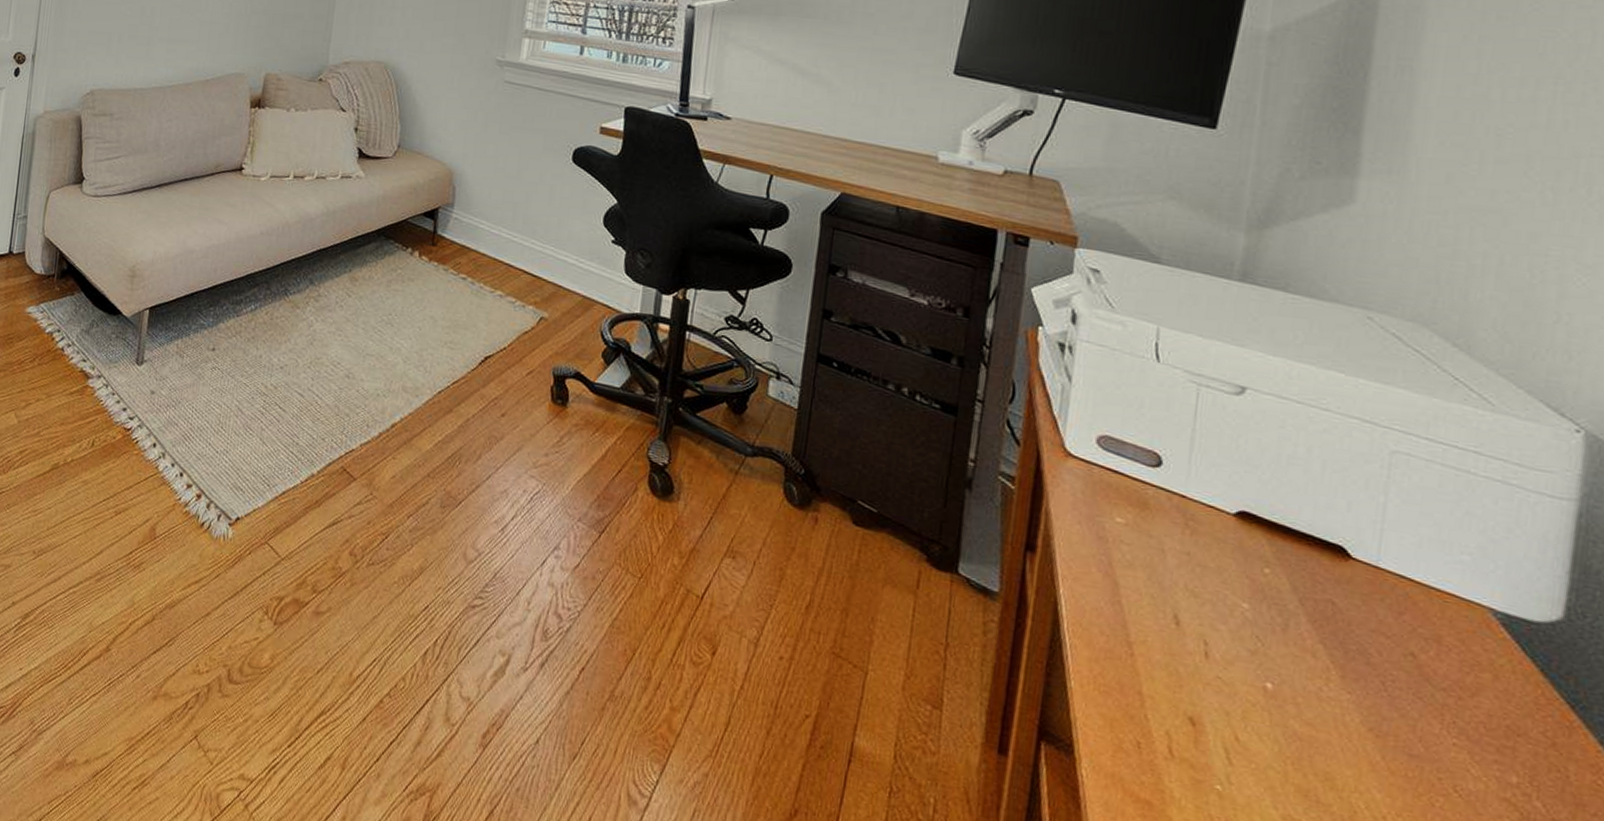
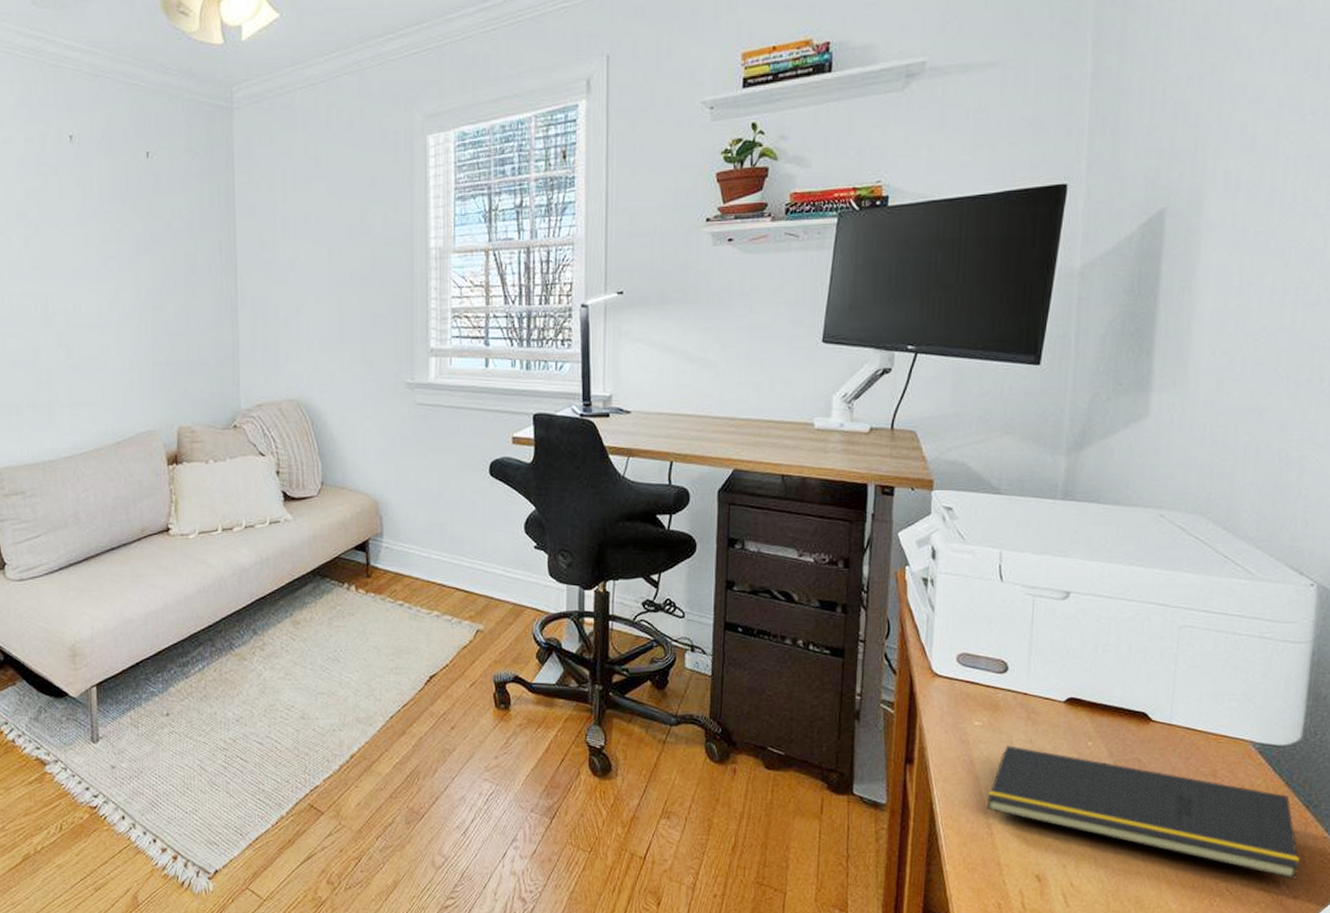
notepad: none [1126,553,1563,798] -> present [986,745,1301,880]

